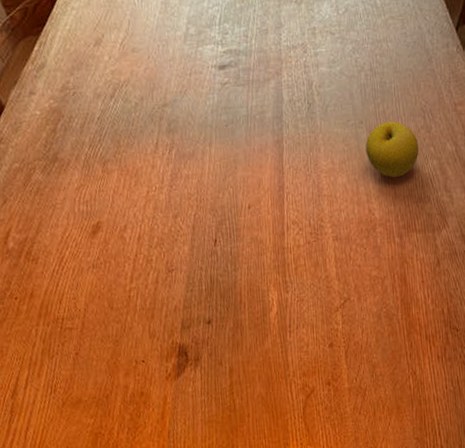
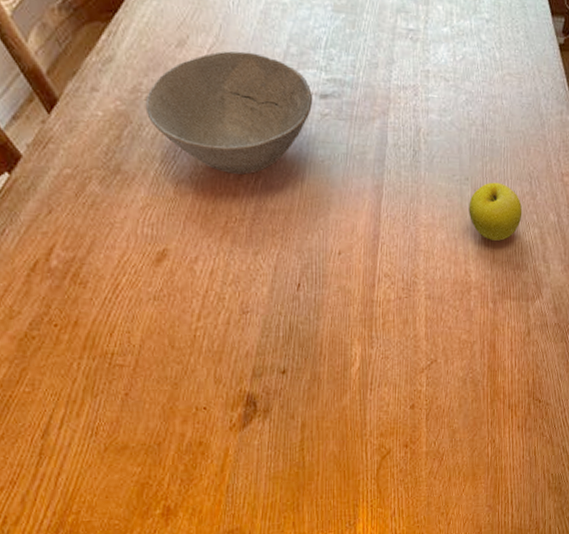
bowl: none [73,39,214,148] -> present [145,51,313,175]

